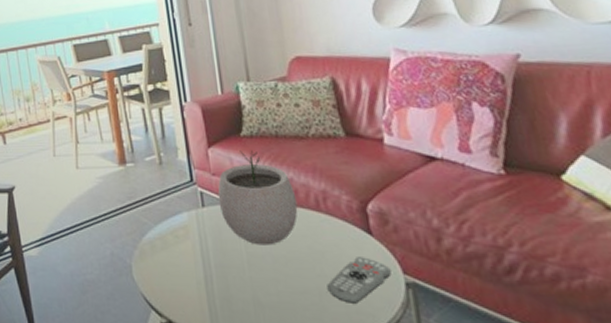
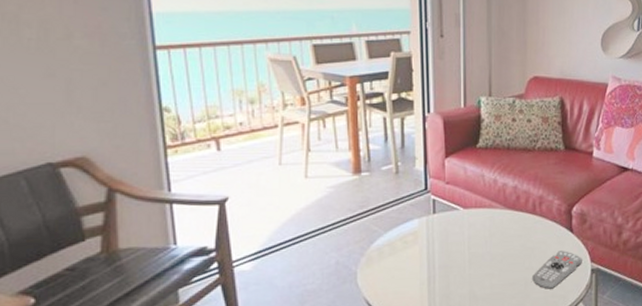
plant pot: present [217,150,298,245] -> none [449,161,518,246]

